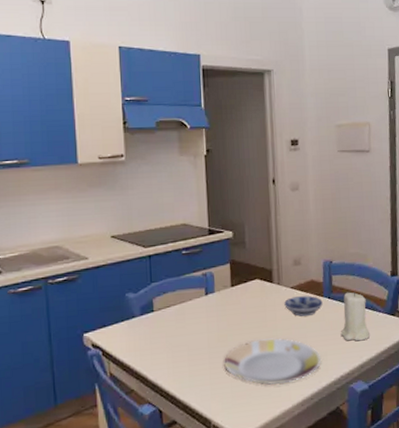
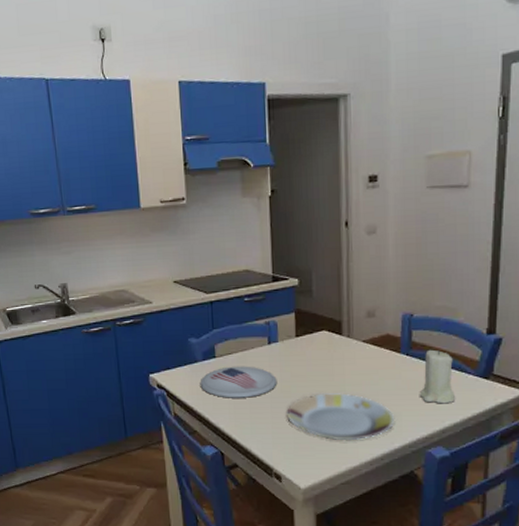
plate: none [137,318,215,353] -> present [200,366,277,398]
bowl: present [284,295,323,317] -> none [354,351,400,373]

